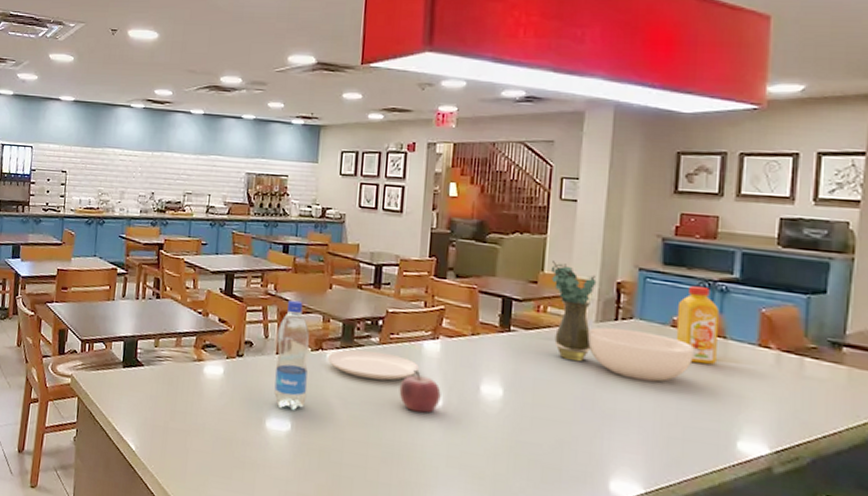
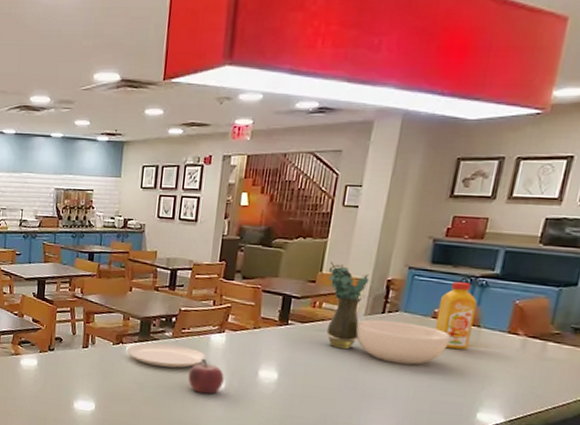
bottle: present [274,299,310,410] -> none [81,301,112,394]

